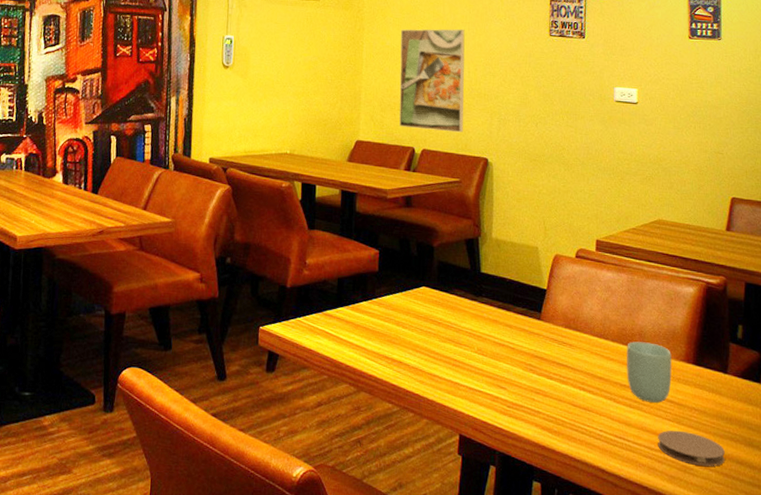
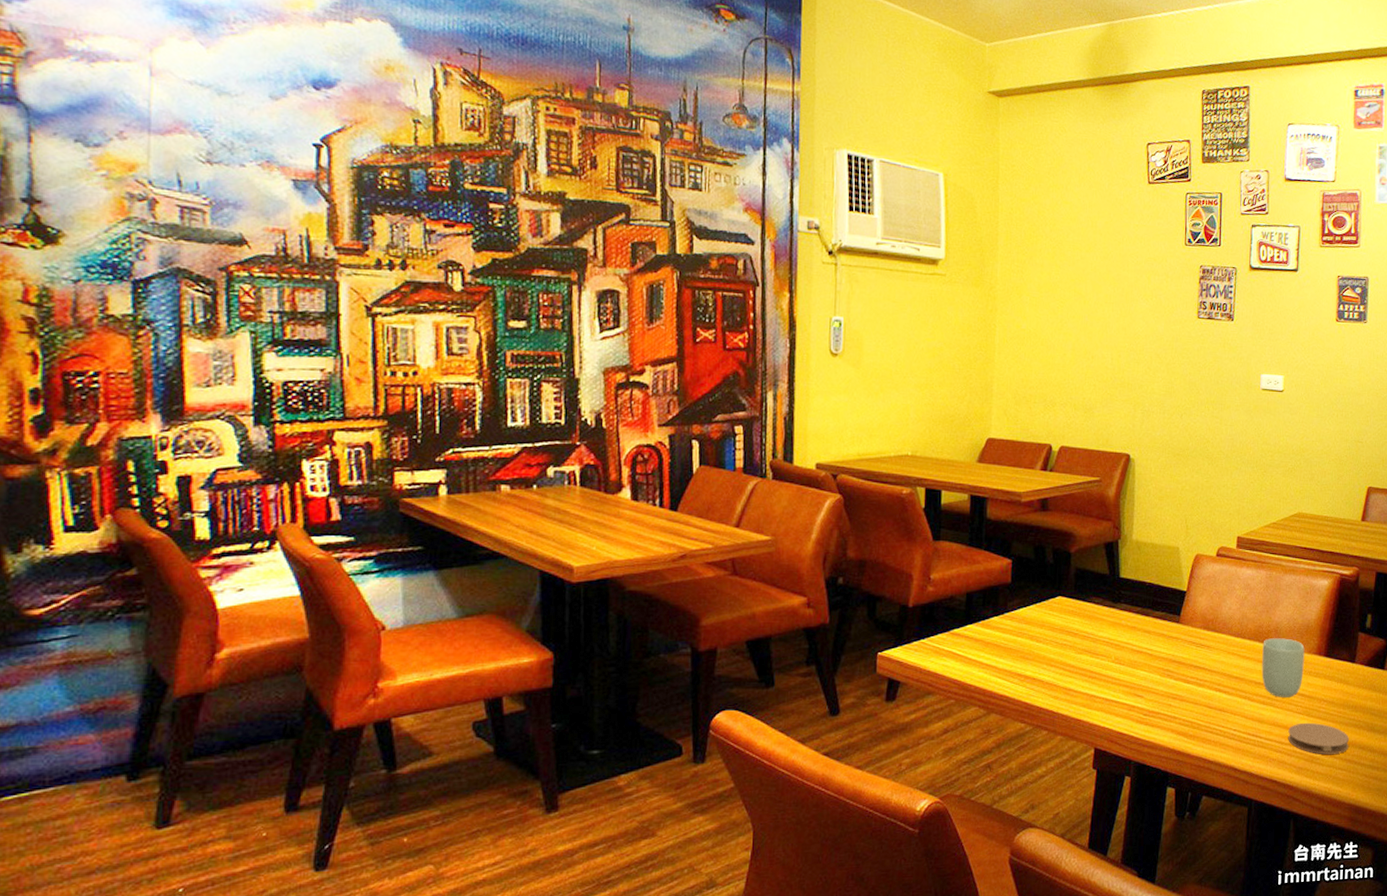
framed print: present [399,29,465,133] -> none [1035,310,1109,427]

